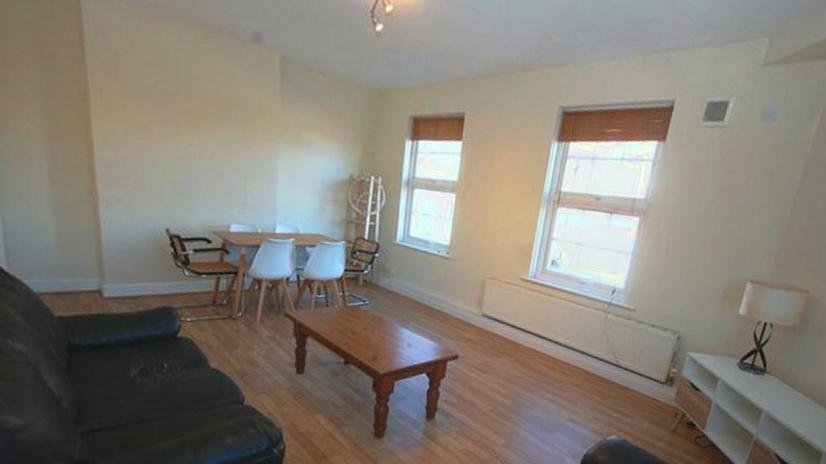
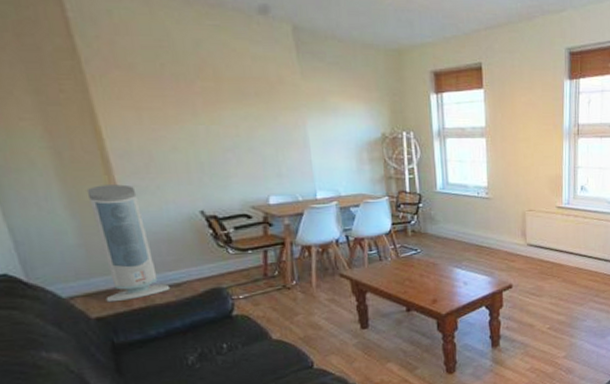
air purifier: none [70,191,127,305] -> present [86,184,171,303]

